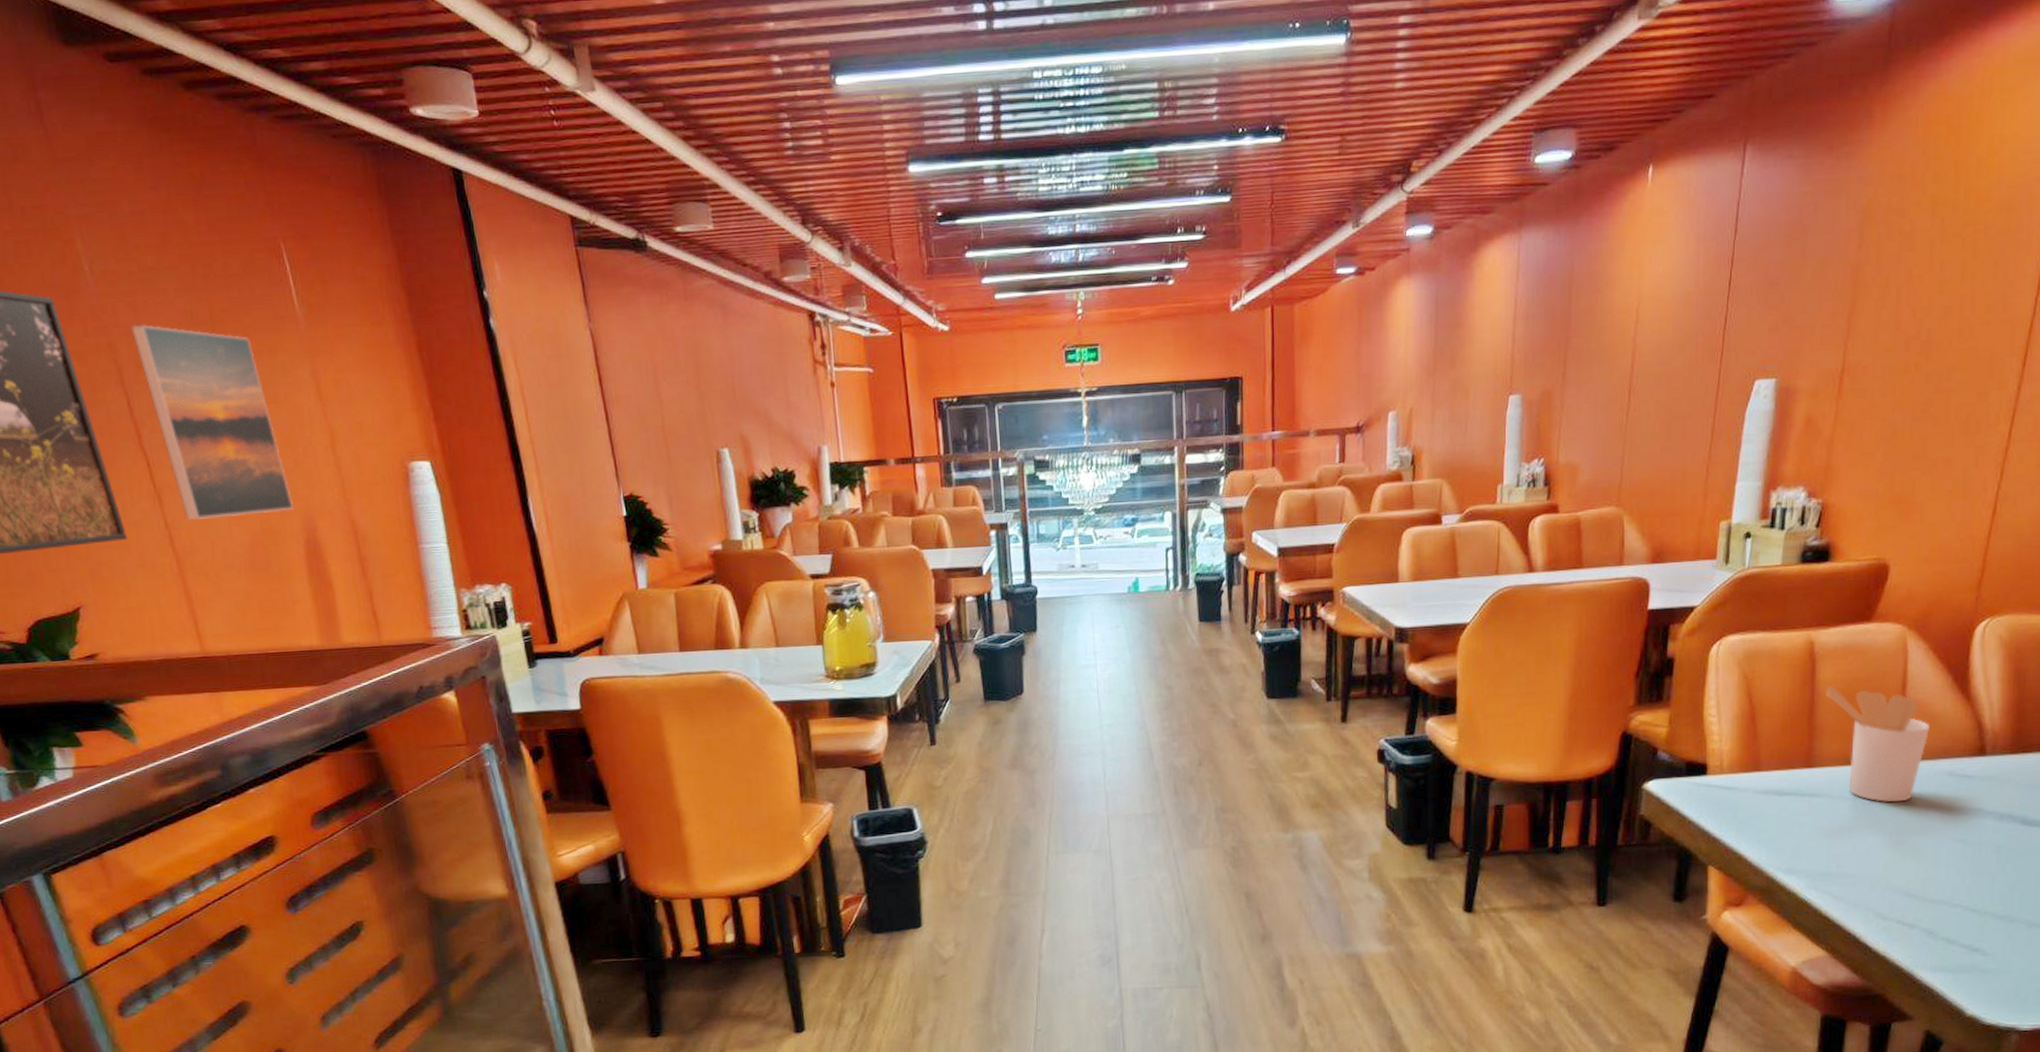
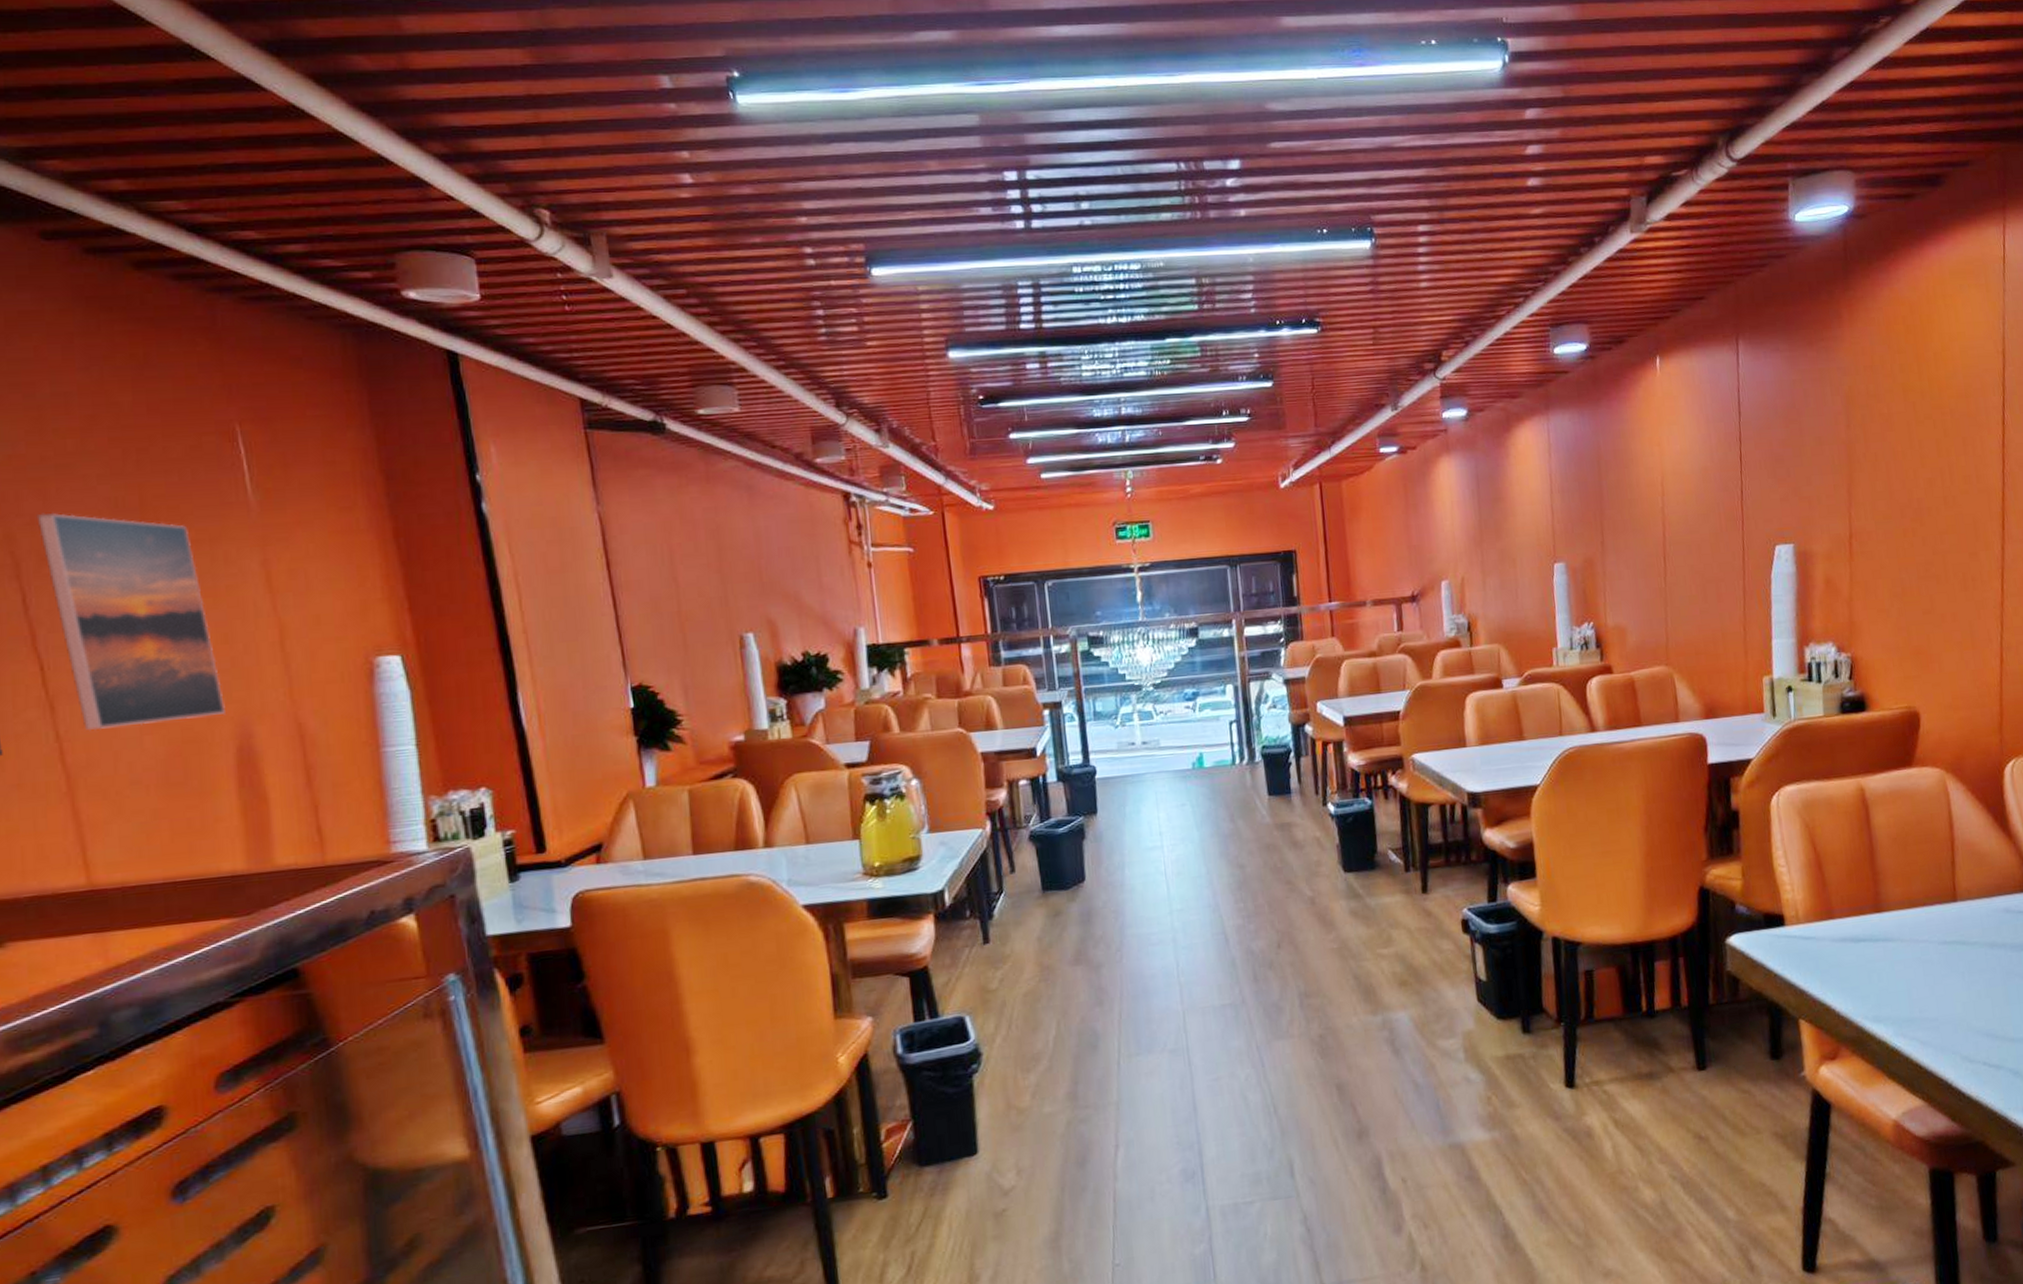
utensil holder: present [1826,686,1931,803] -> none [1882,831,1981,943]

